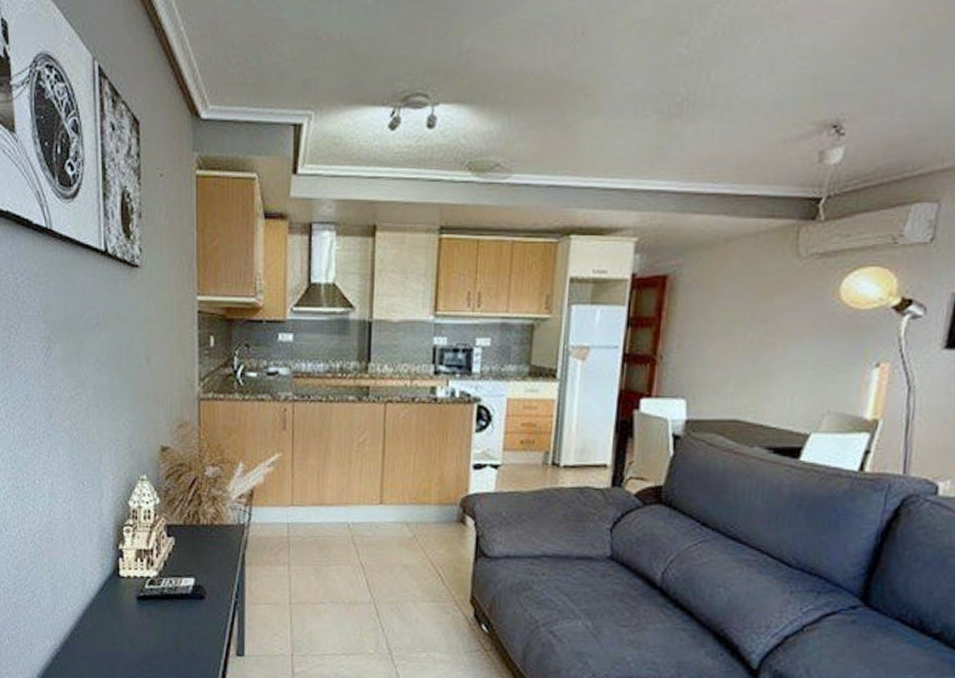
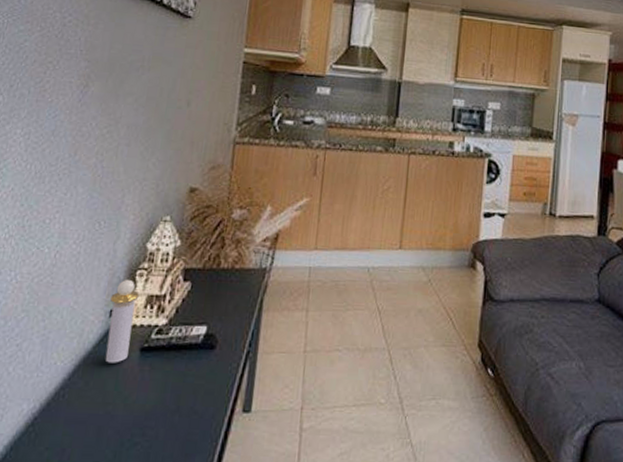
perfume bottle: none [104,534,129,610] -> present [105,279,139,363]

